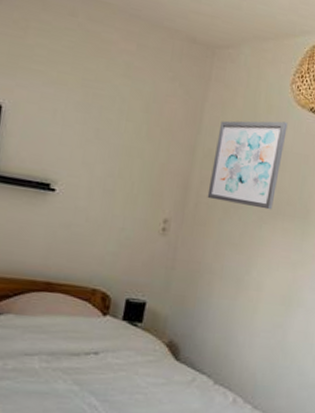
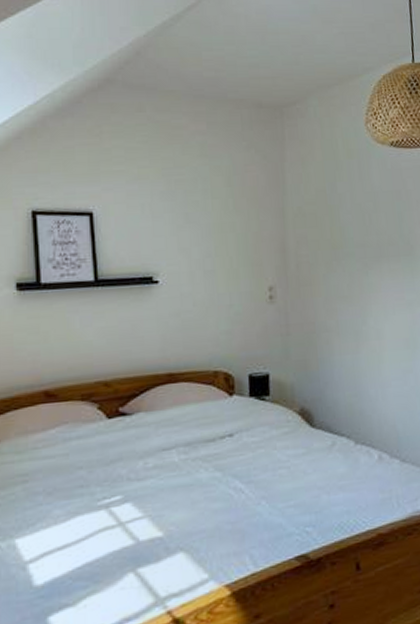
wall art: present [207,121,288,210] -> none [303,163,375,257]

